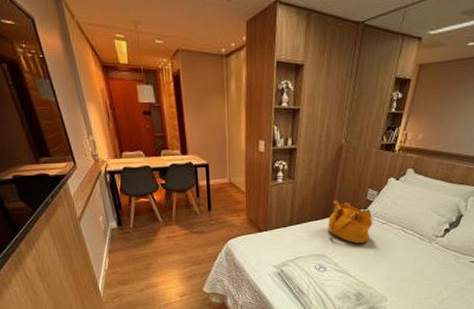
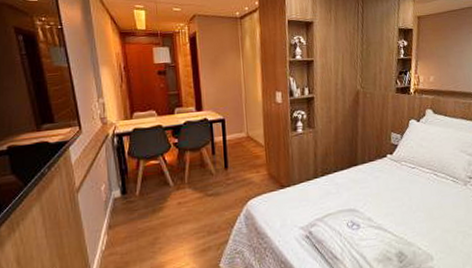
handbag: present [328,199,373,243] -> none [355,146,402,193]

